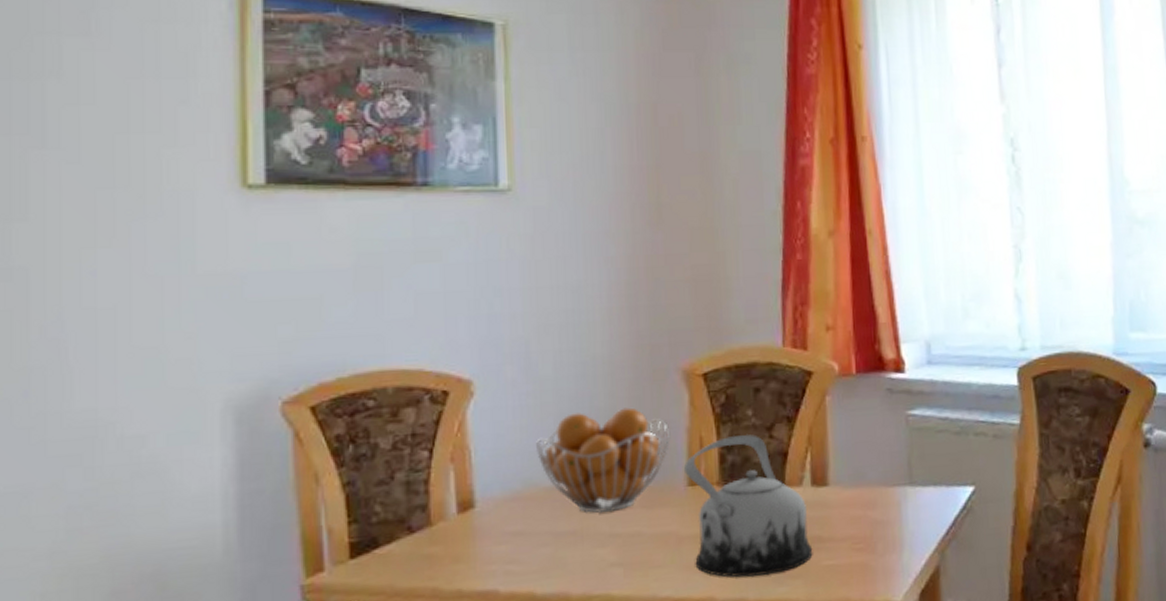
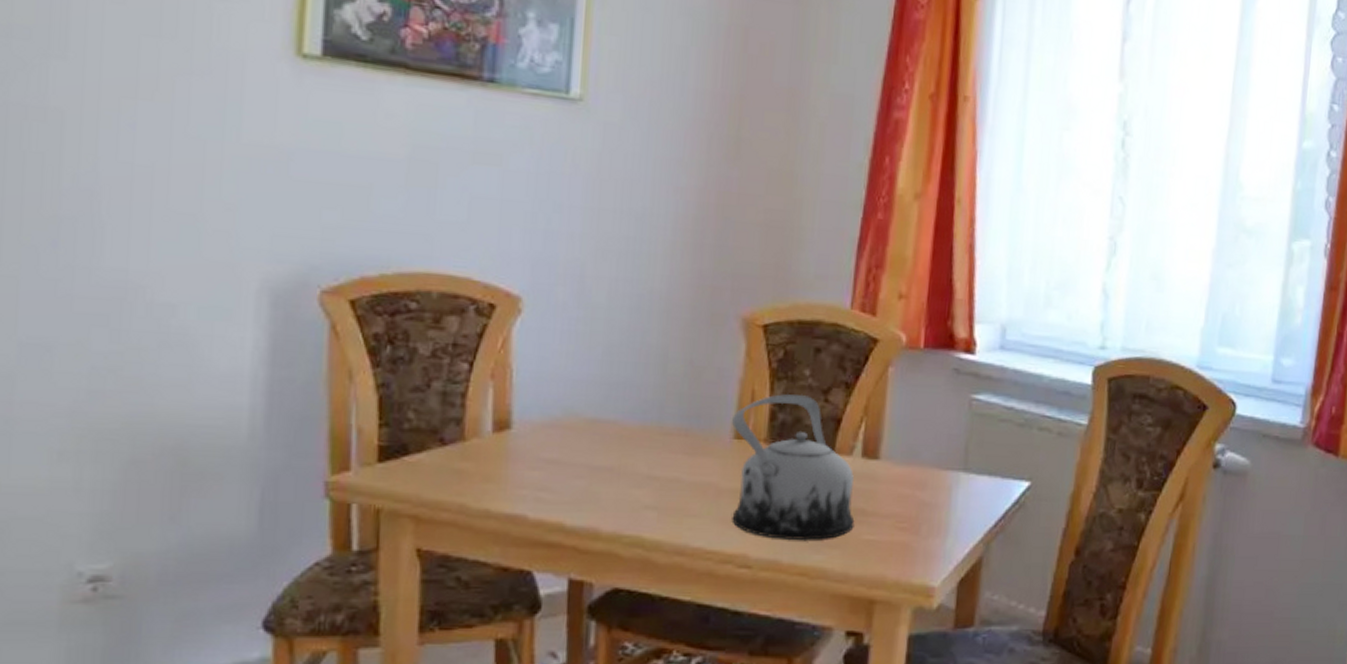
fruit basket: present [536,407,671,514] -> none [581,346,723,454]

